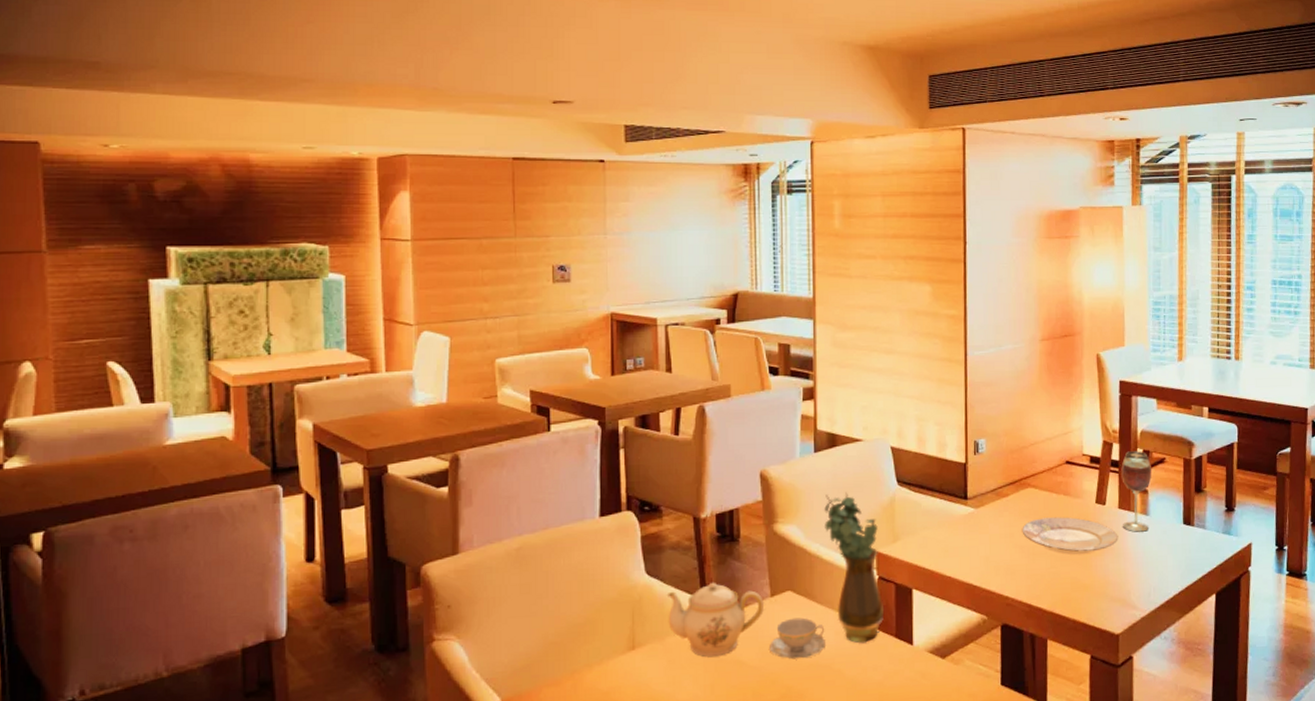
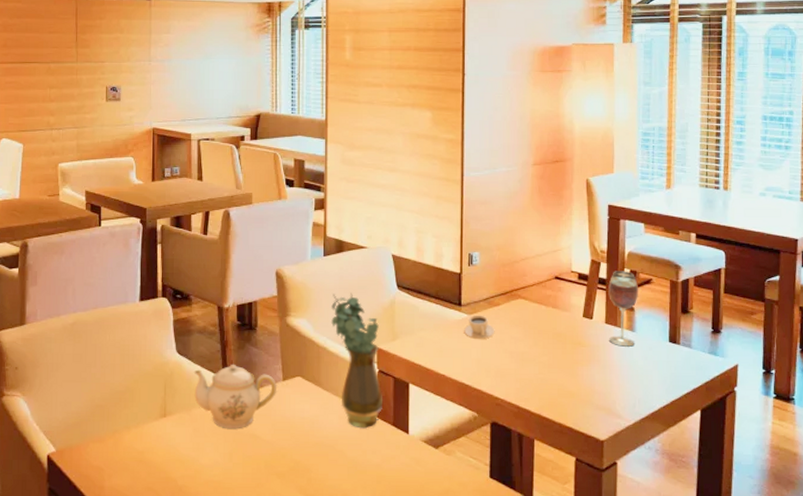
teacup: present [770,617,825,660] -> none [281,401,330,438]
cup: none [971,508,1004,535] -> present [464,315,495,339]
plate: present [1022,517,1119,555] -> none [512,327,605,364]

